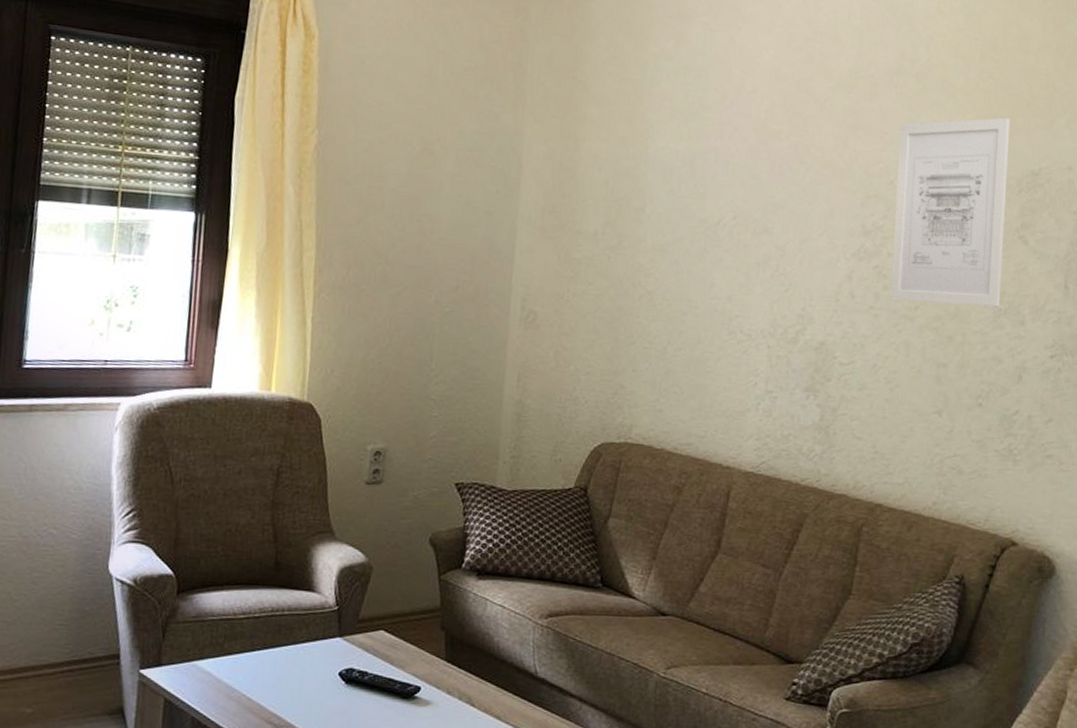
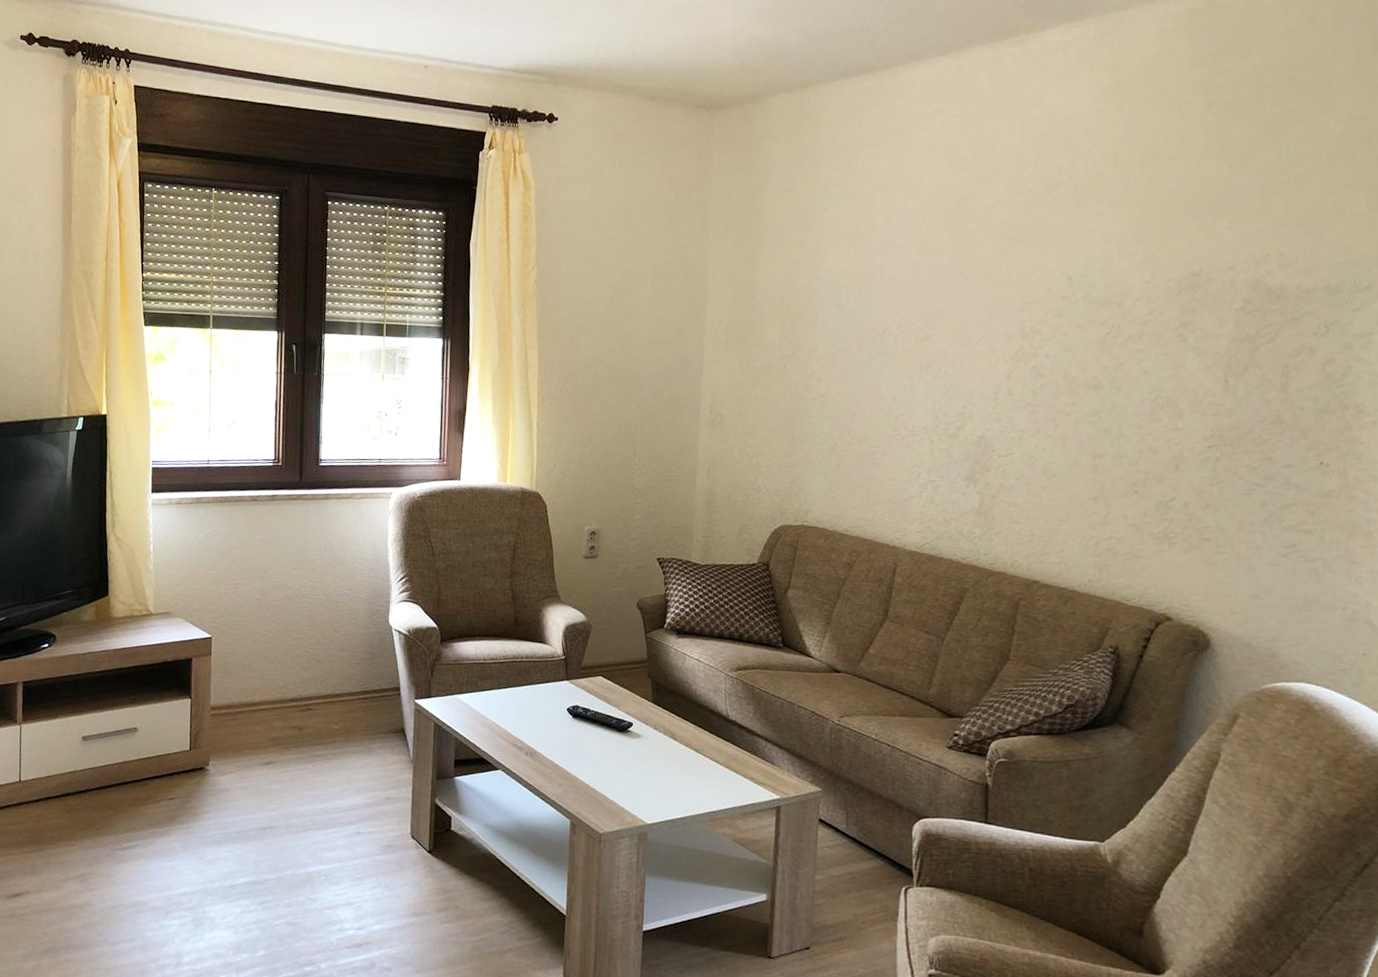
wall art: present [891,117,1010,307] -> none [1048,223,1170,402]

